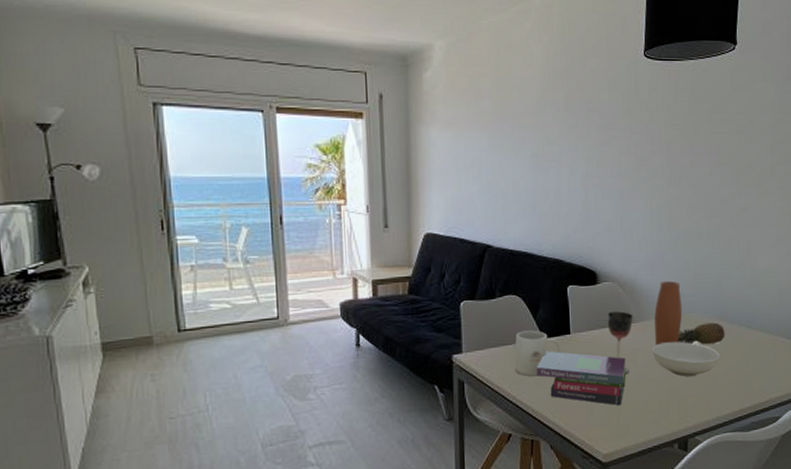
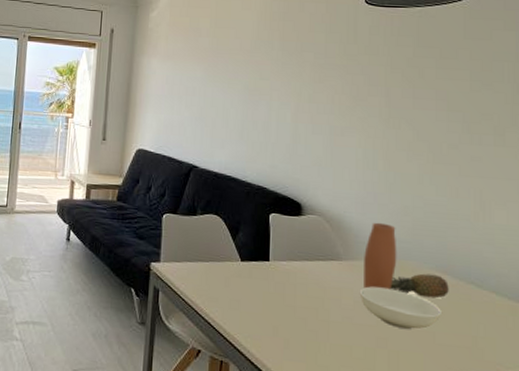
mug: present [515,330,560,377] -> none [211,250,258,297]
books: present [536,351,627,406] -> none [231,274,329,345]
wineglass: present [607,311,633,373] -> none [310,245,340,312]

